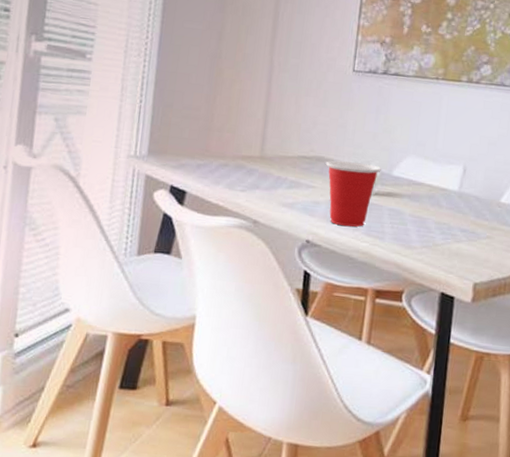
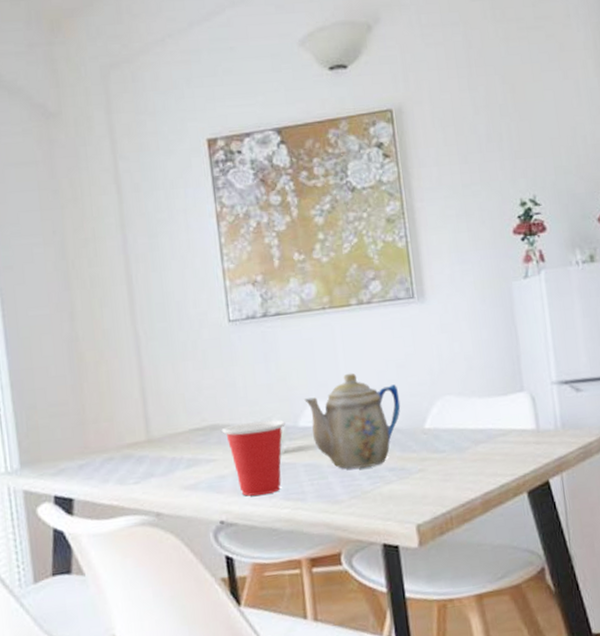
teapot: none [402,139,486,225] -> present [304,373,401,469]

